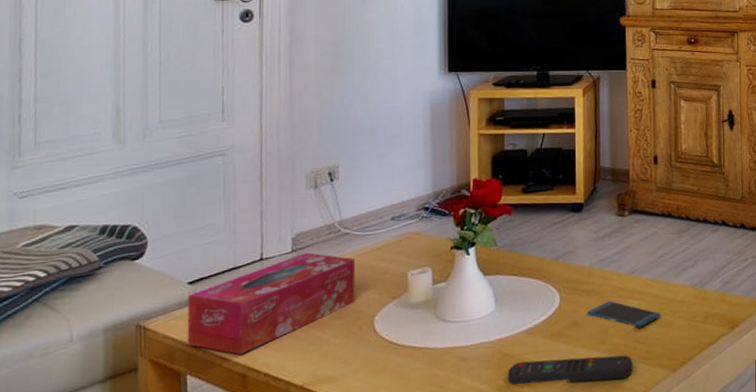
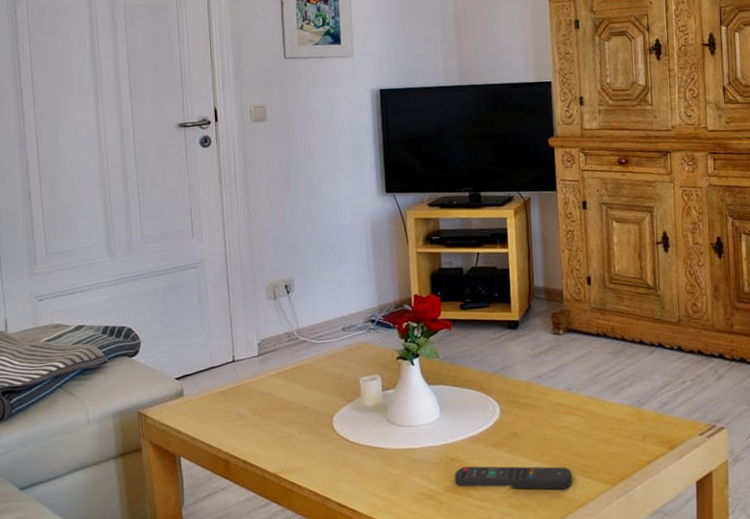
tissue box: present [186,252,356,355] -> none [177,357,315,443]
smartphone: present [587,300,661,328] -> none [526,415,599,442]

